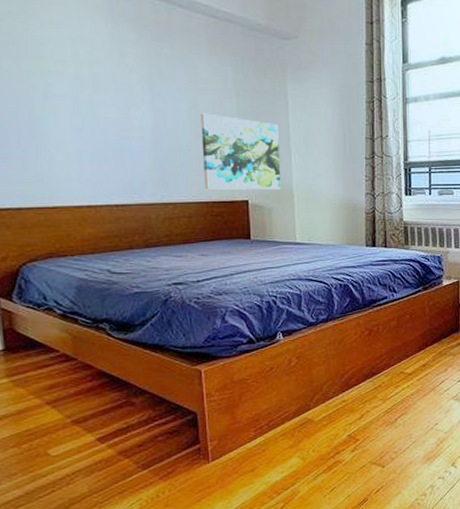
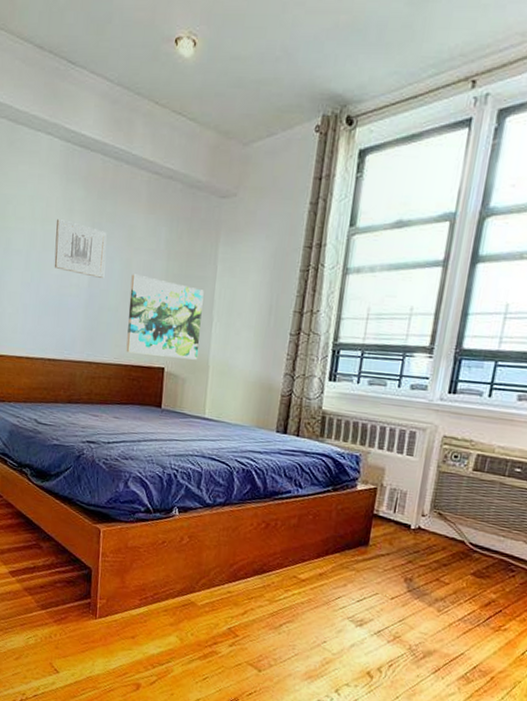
wall art: none [105,62,170,119] -> present [54,219,107,278]

